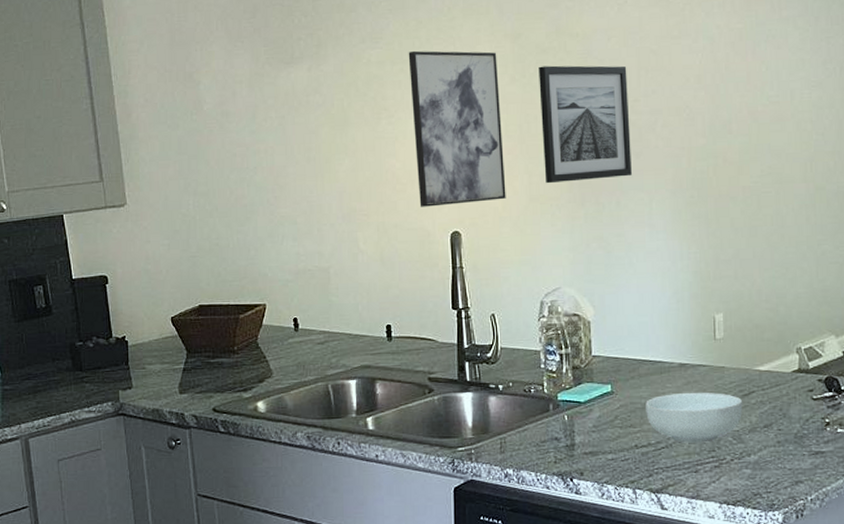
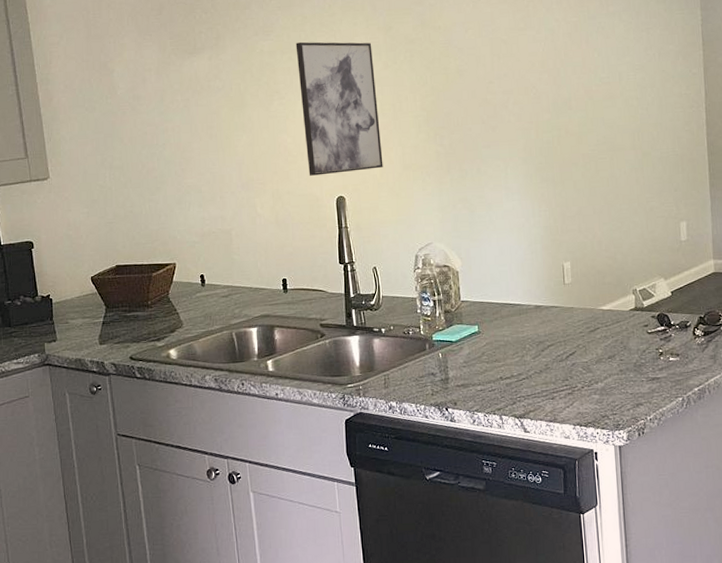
wall art: present [538,65,632,184] -> none [407,53,489,154]
cereal bowl: present [646,392,743,443] -> none [508,330,590,374]

